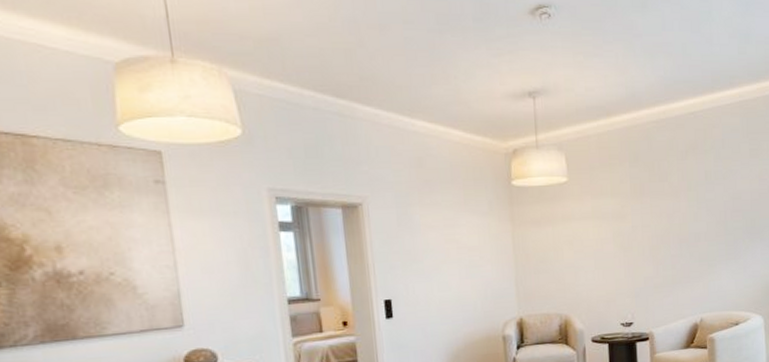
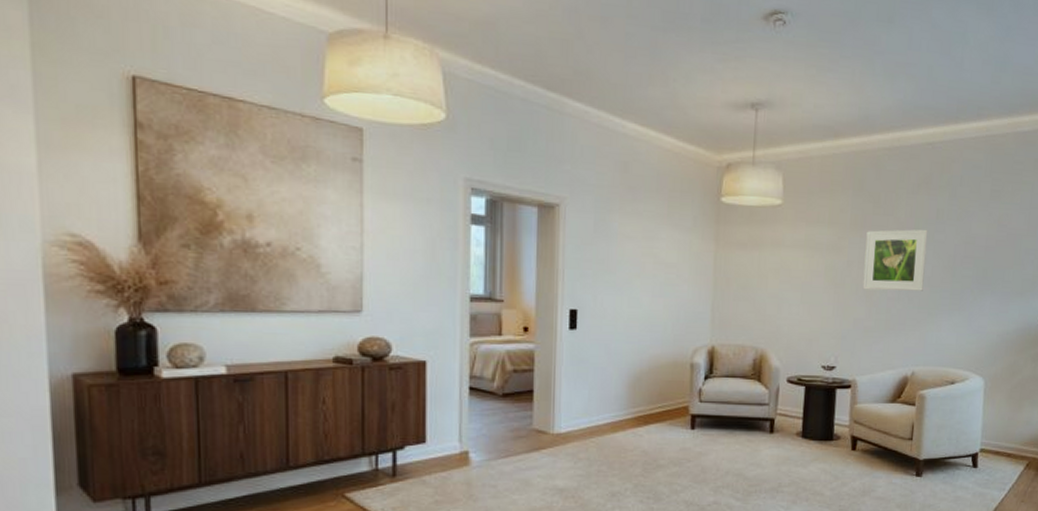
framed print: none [646,190,702,251] -> present [862,229,928,291]

